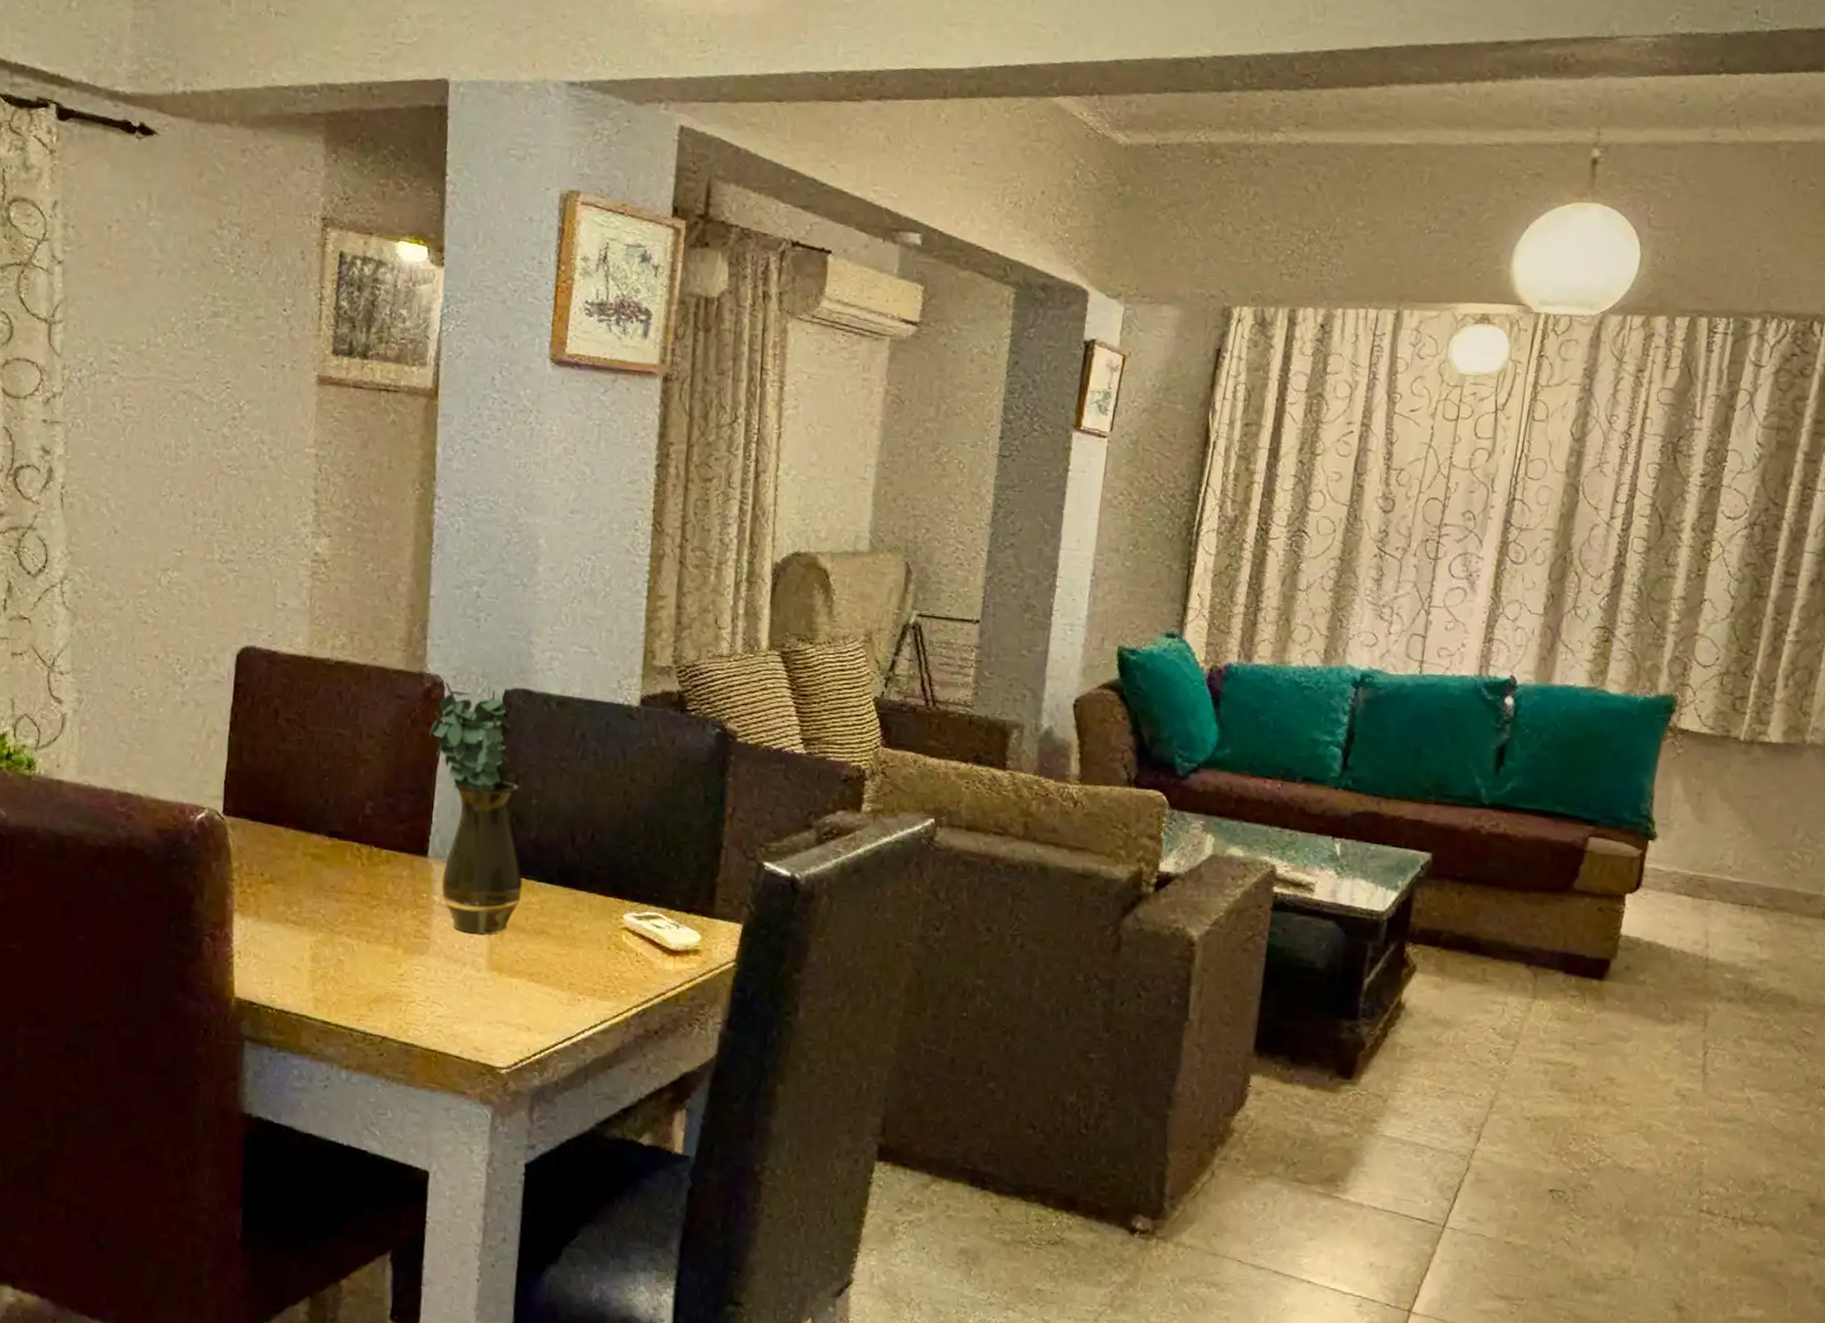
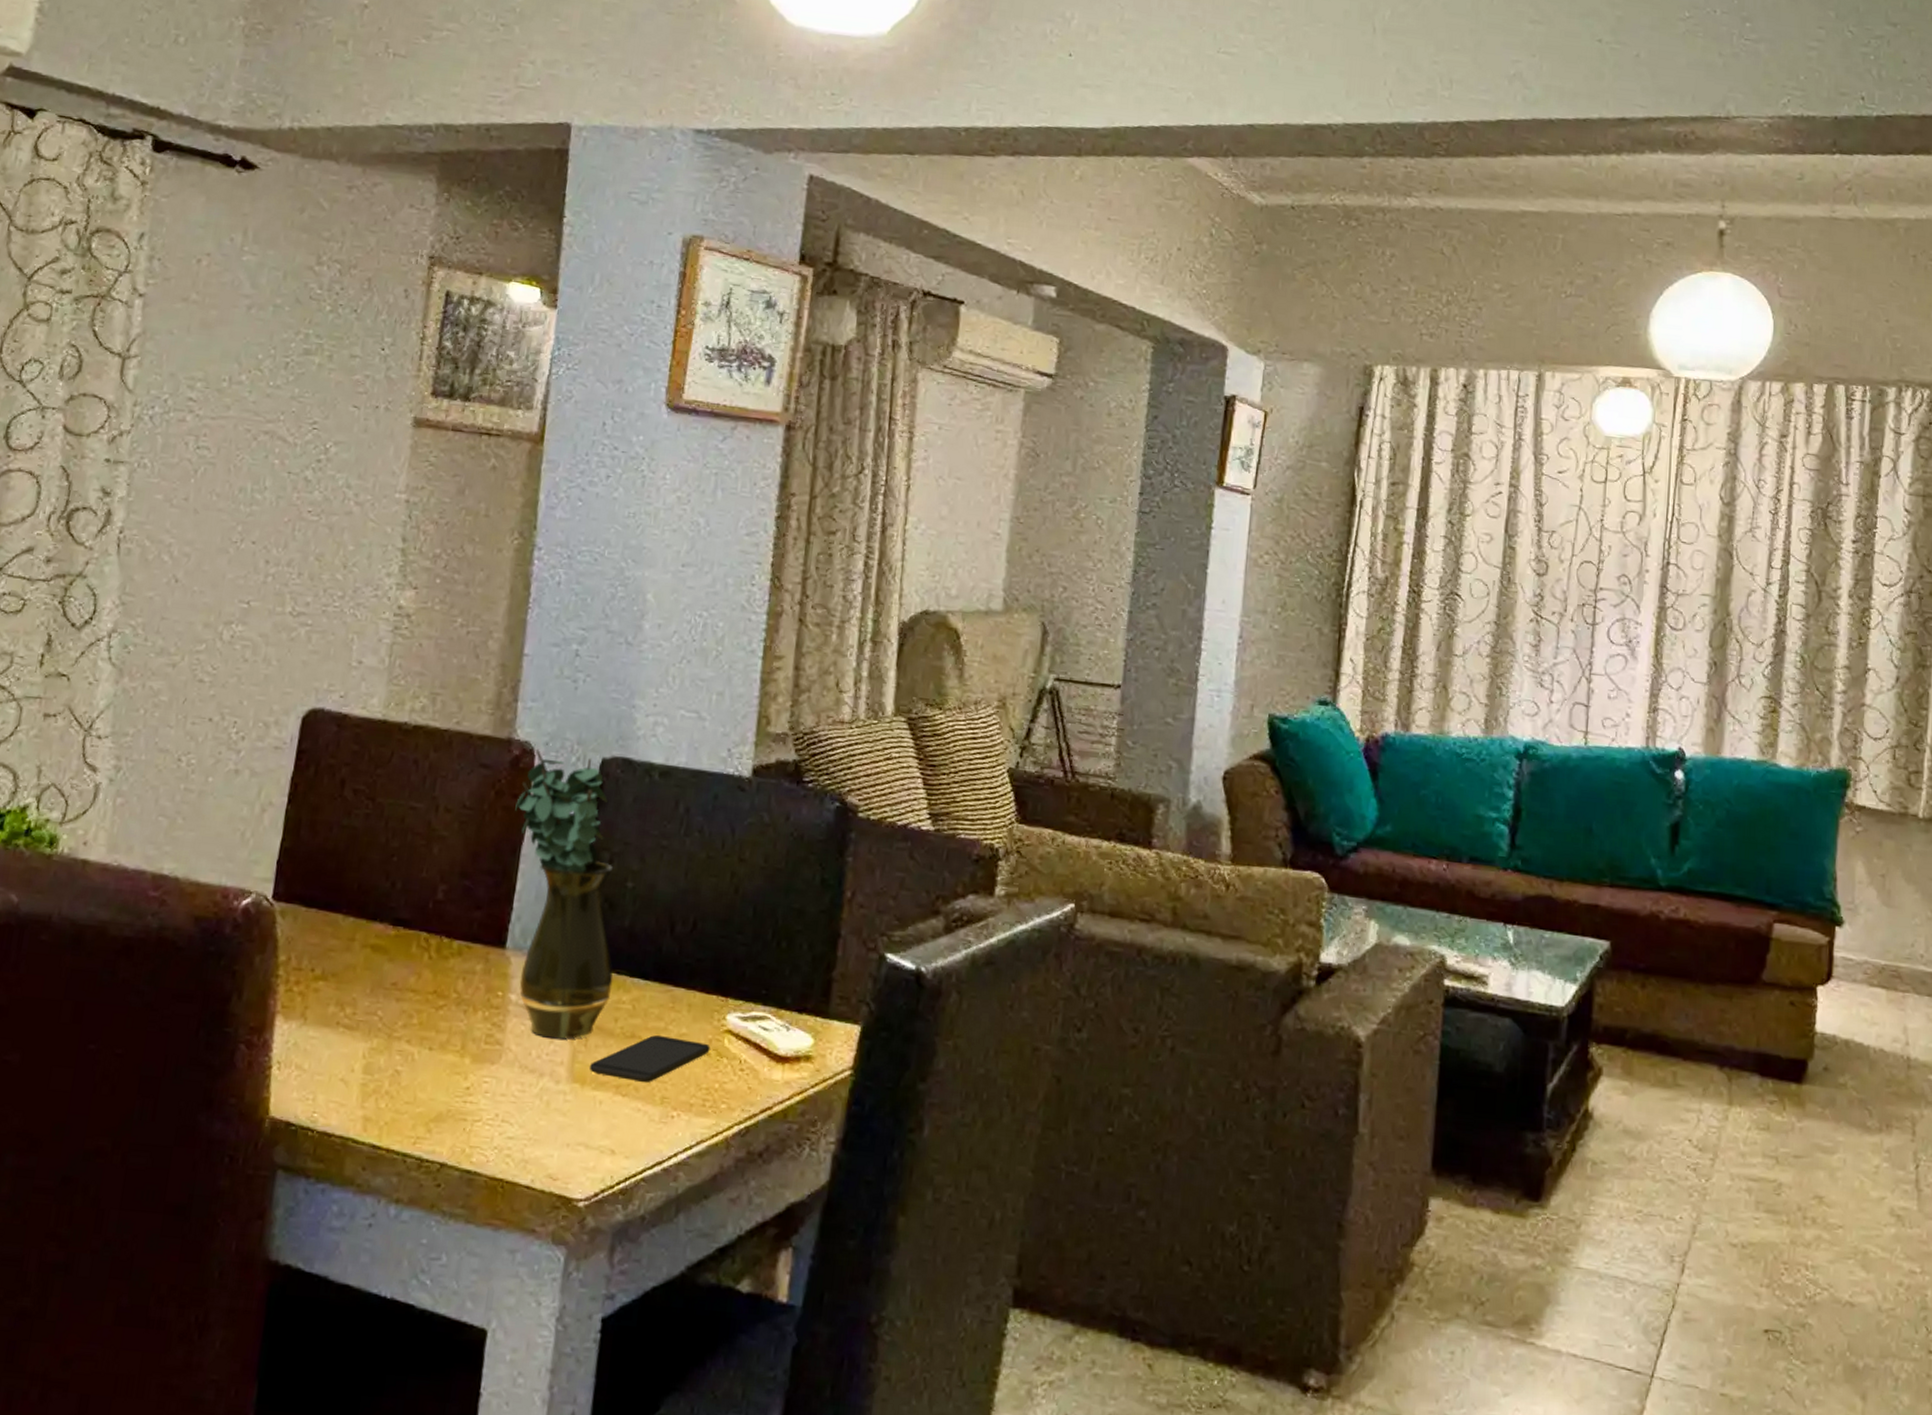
mobile phone: none [505,931,610,972] -> present [589,1035,710,1083]

